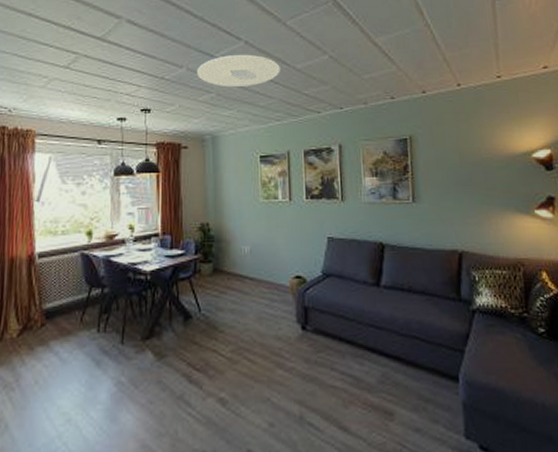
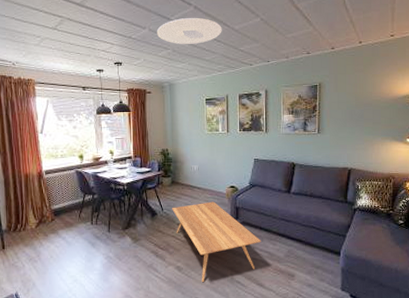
coffee table: none [213,298,343,424] -> present [172,201,262,282]

